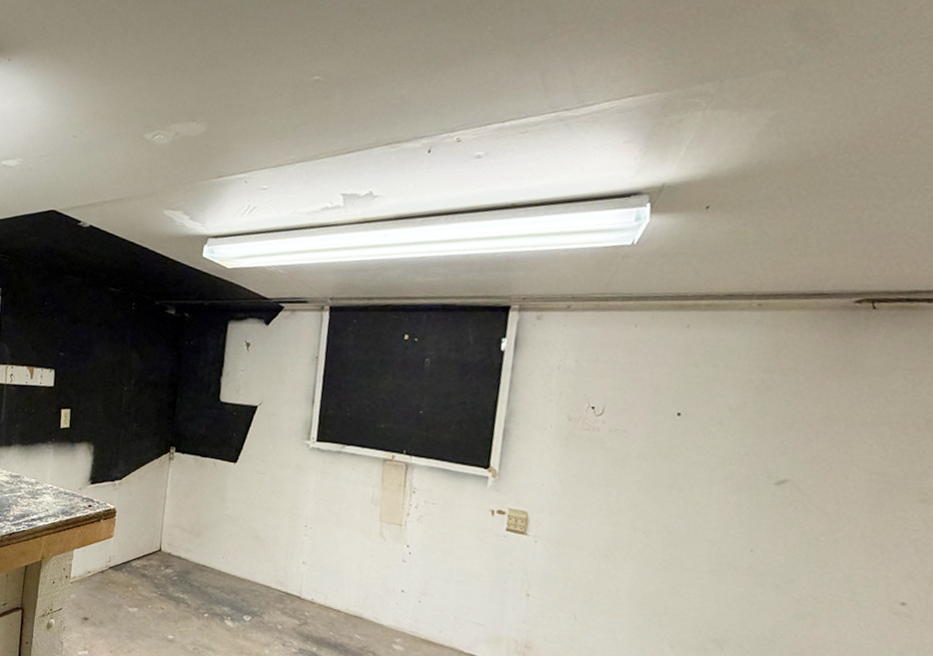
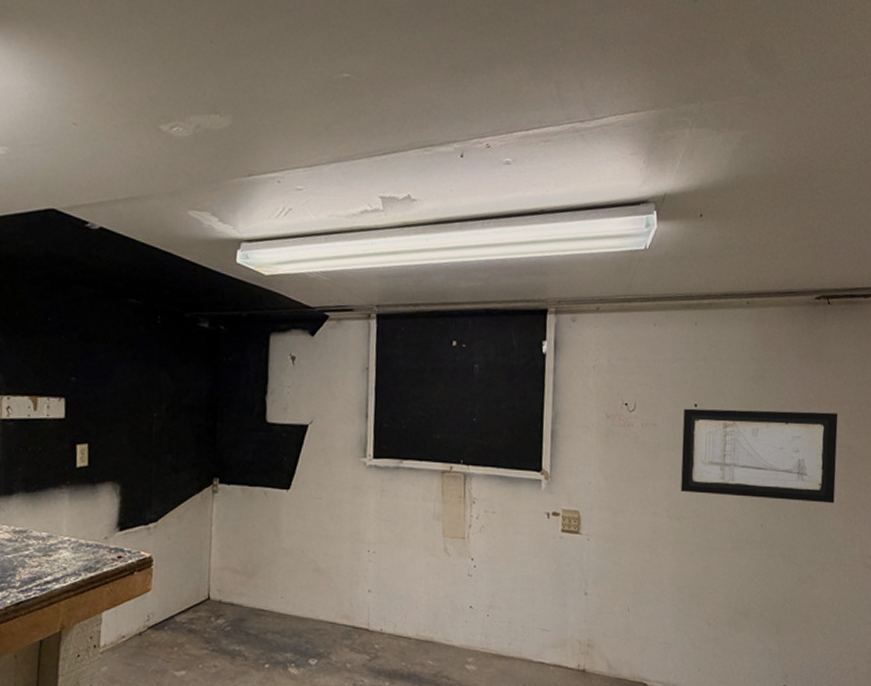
wall art: none [650,416,873,537] -> present [680,408,839,504]

